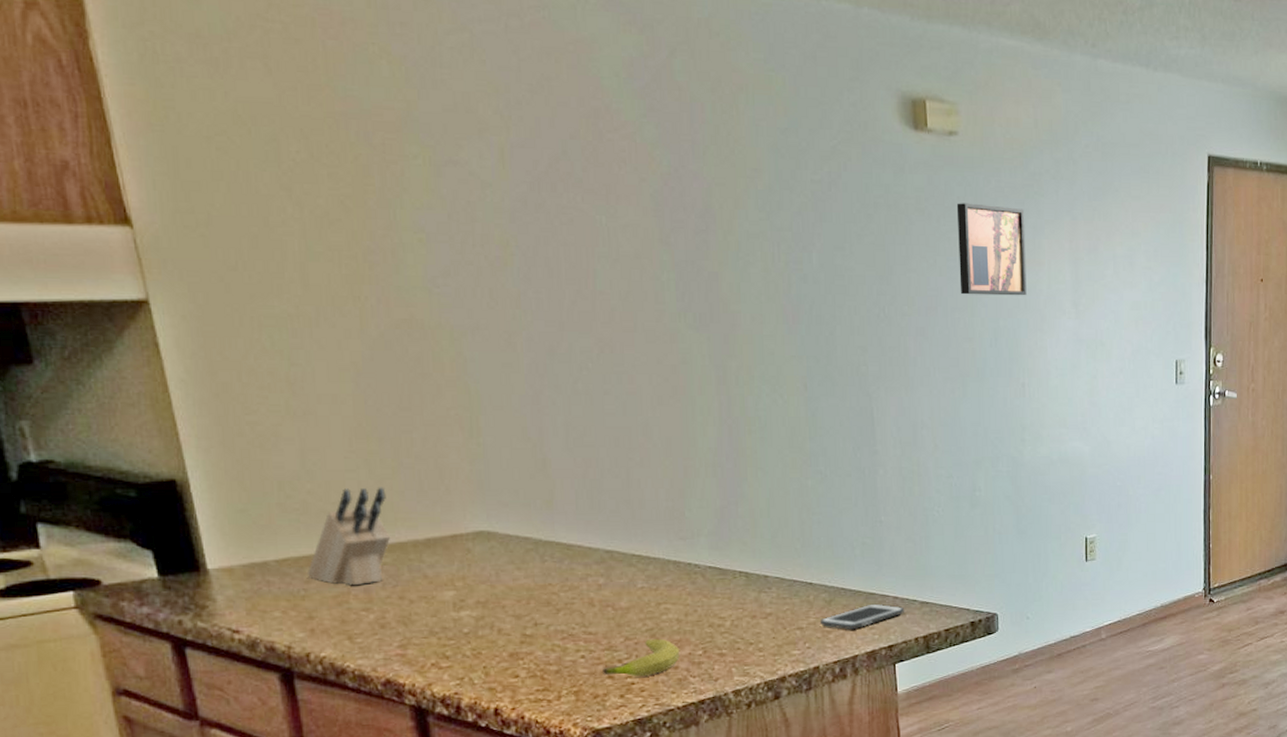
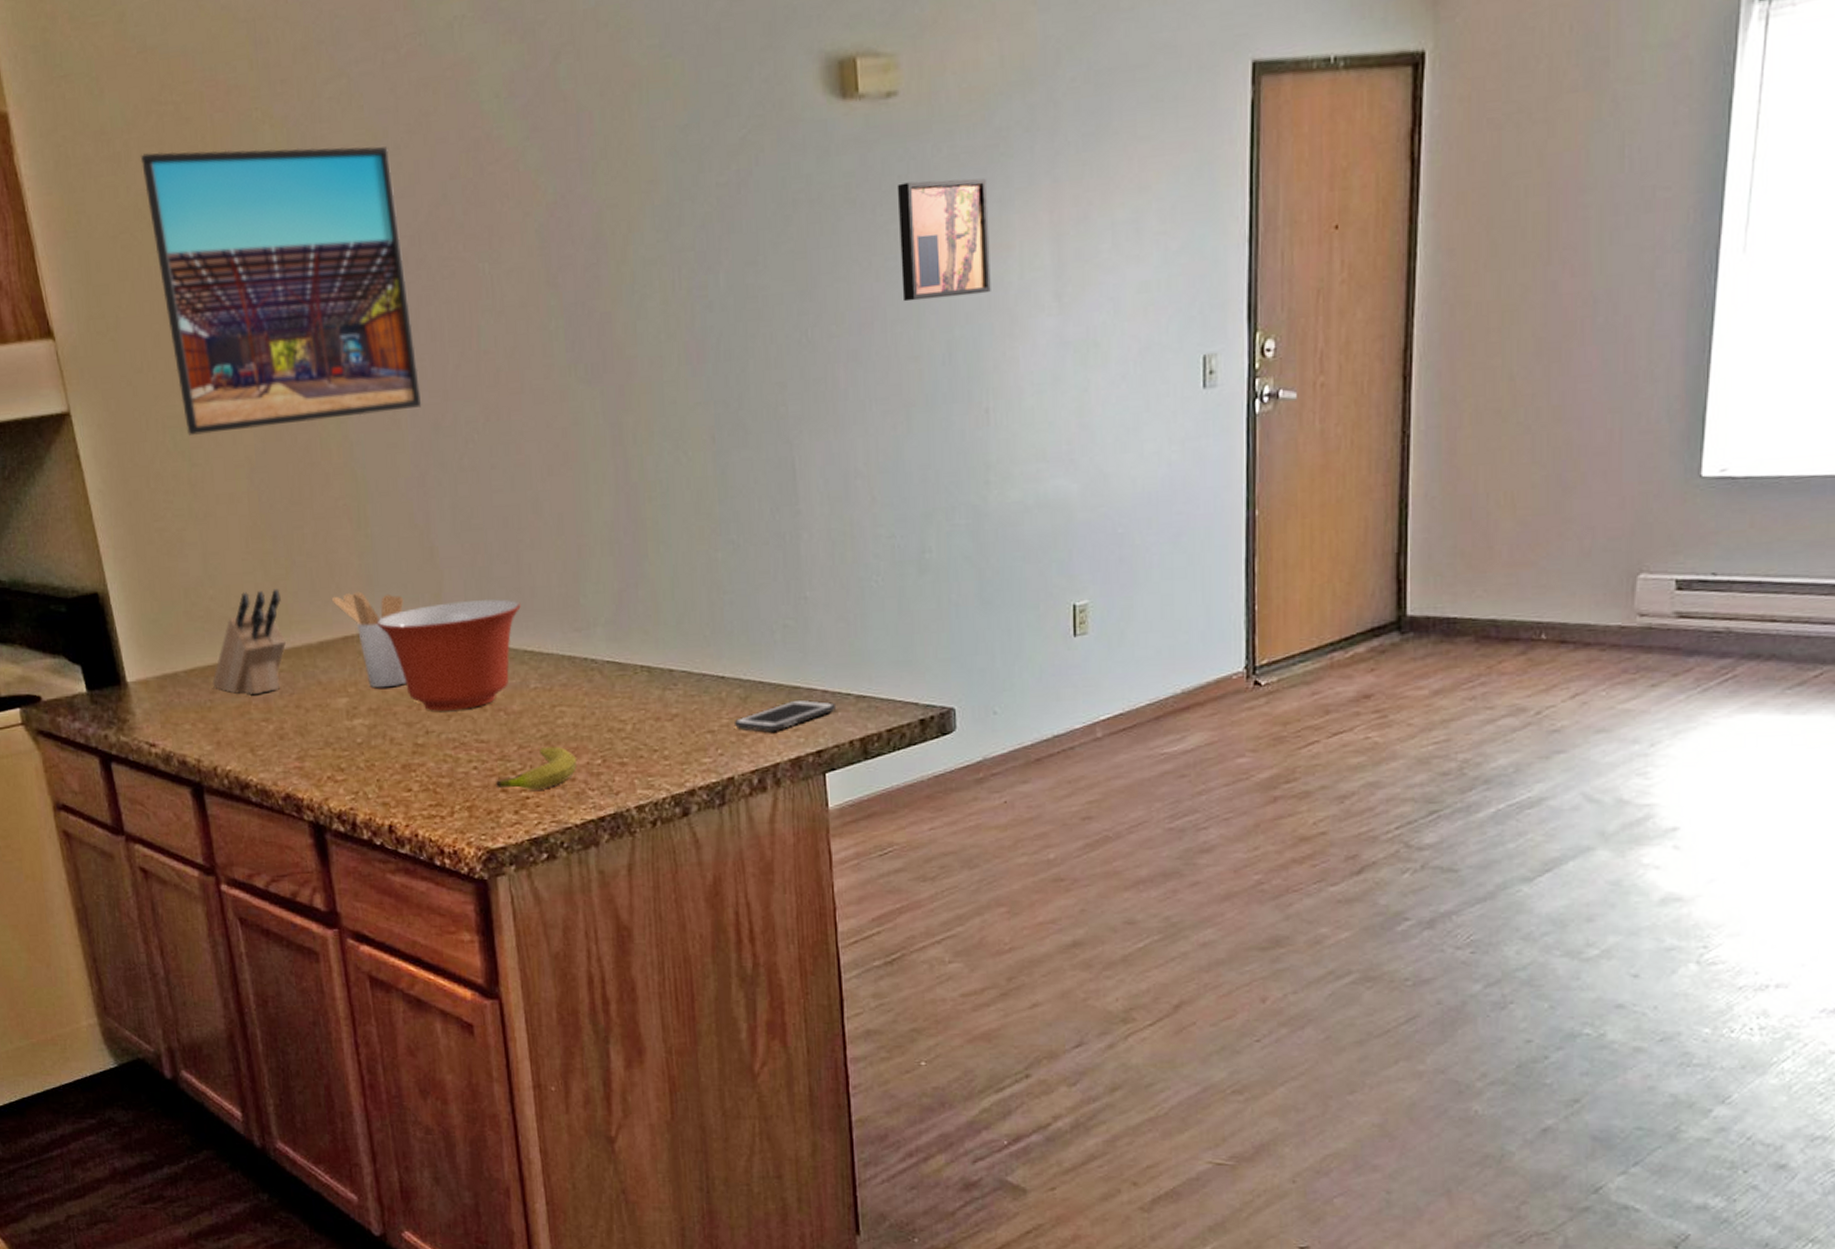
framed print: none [241,64,538,336] -> present [140,146,422,435]
utensil holder: none [441,494,517,583] -> present [332,591,407,688]
mixing bowl: none [487,507,630,605] -> present [377,598,521,711]

